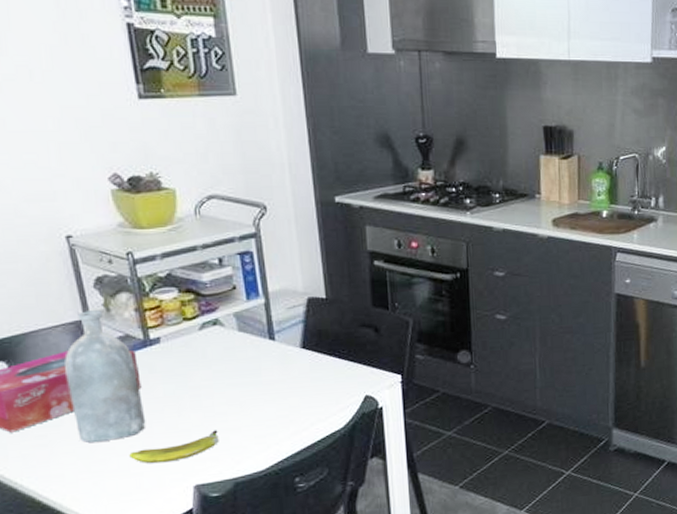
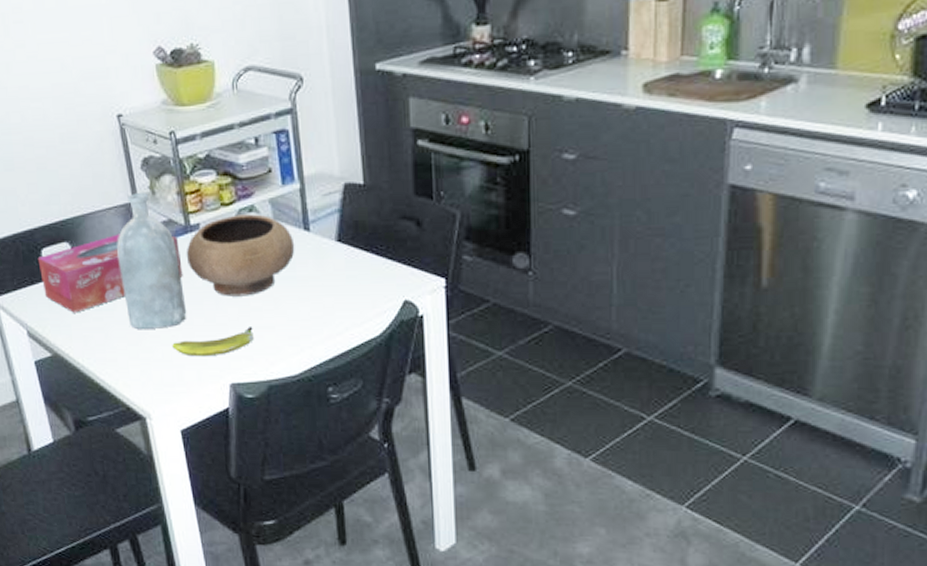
bowl: none [145,327,261,404] -> present [186,214,295,297]

